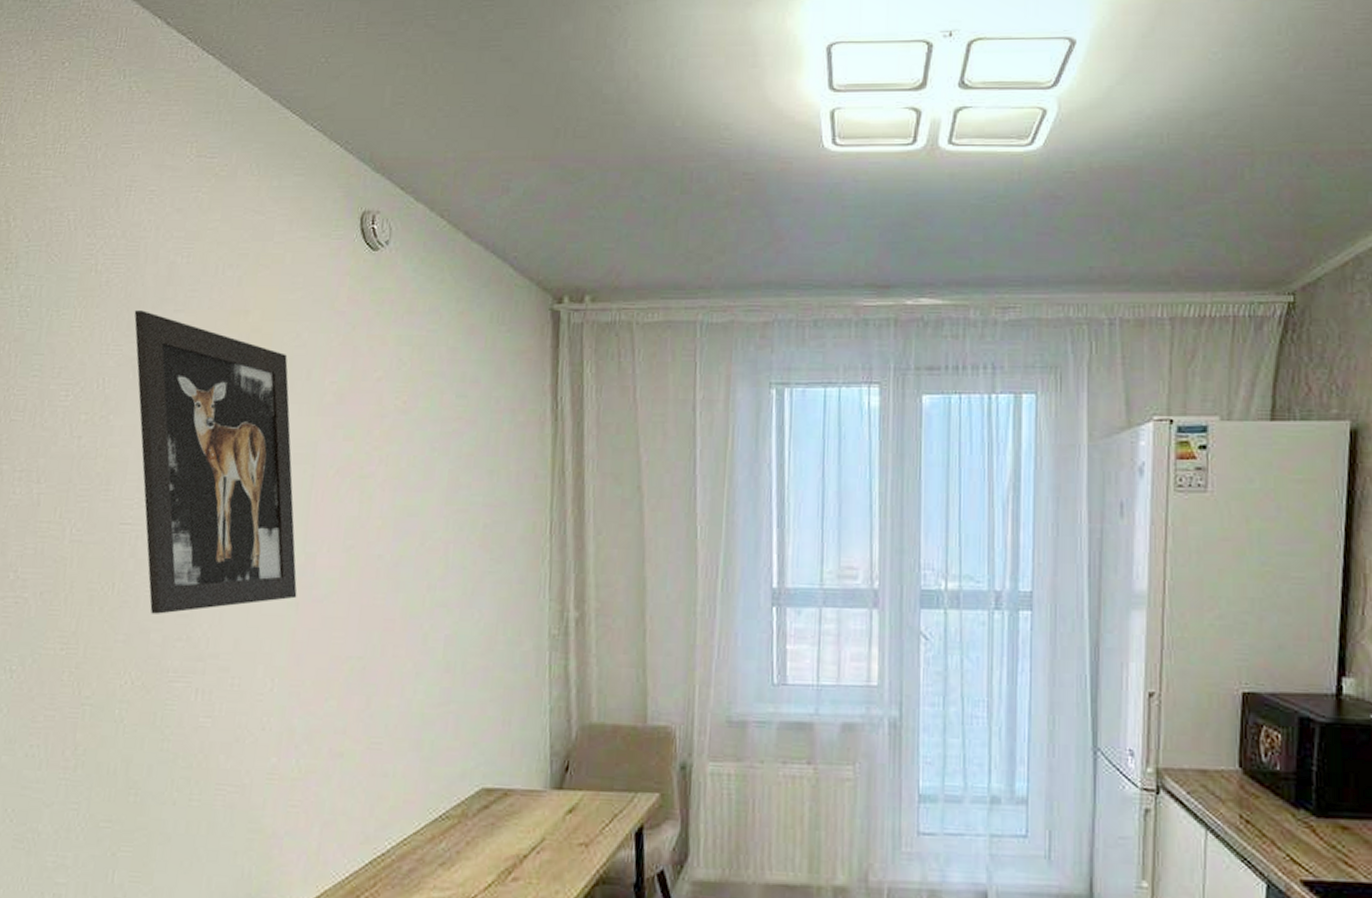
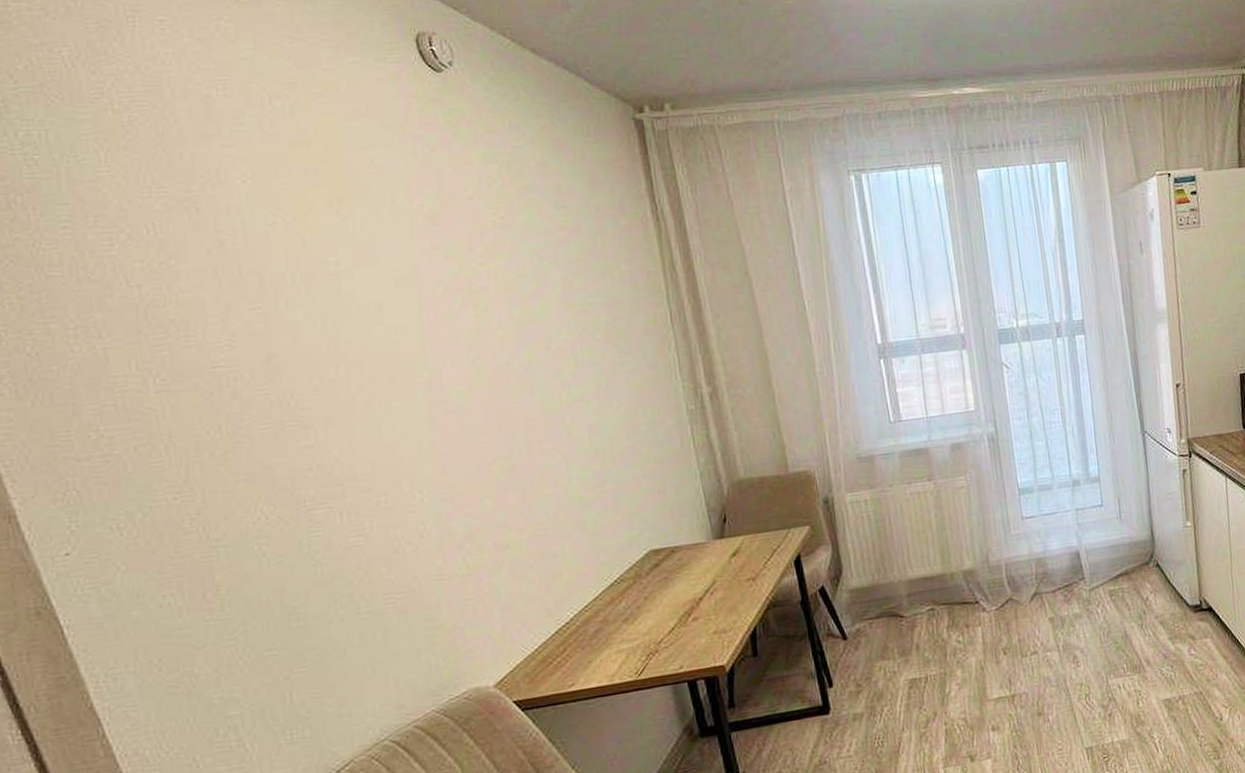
wall art: present [134,310,297,614] -> none [172,149,429,450]

